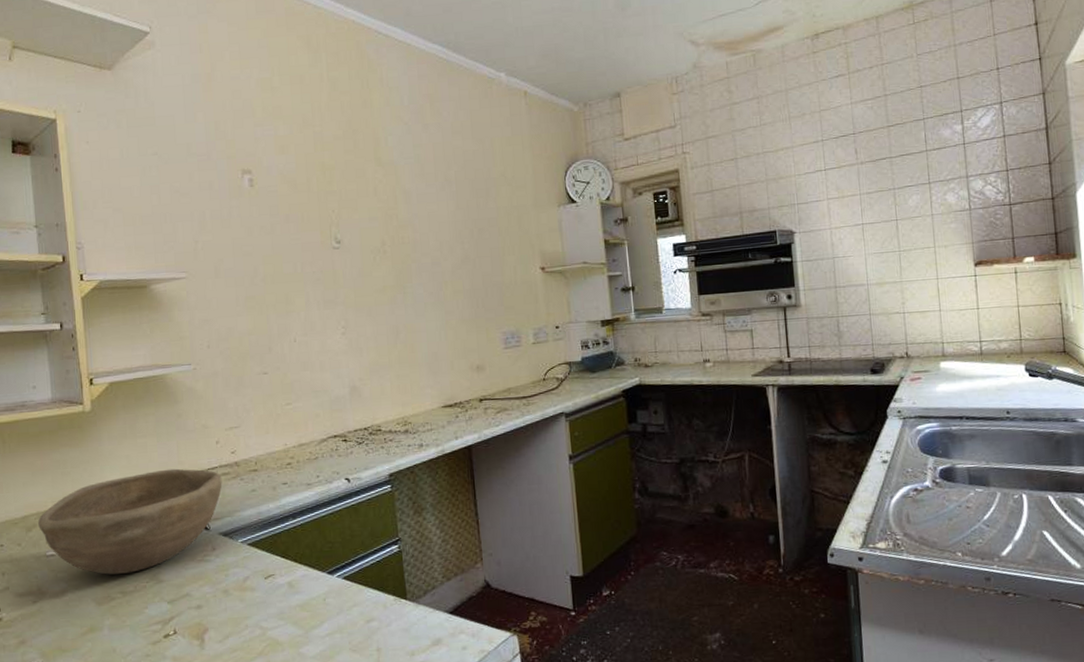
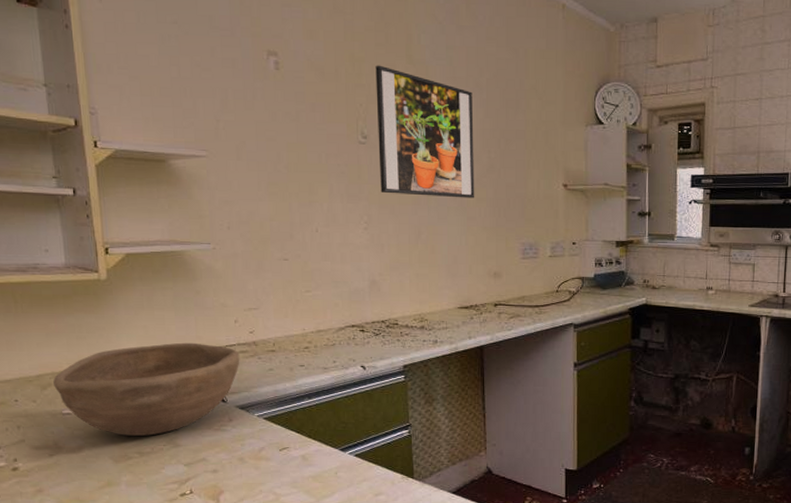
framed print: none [345,170,452,296] -> present [375,65,475,199]

